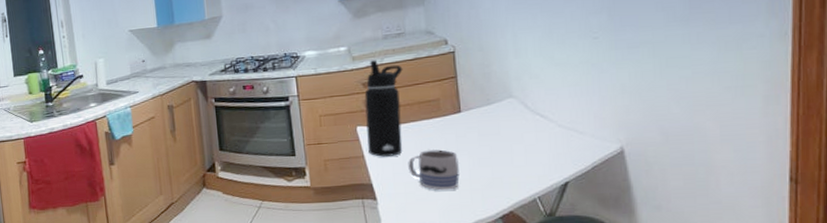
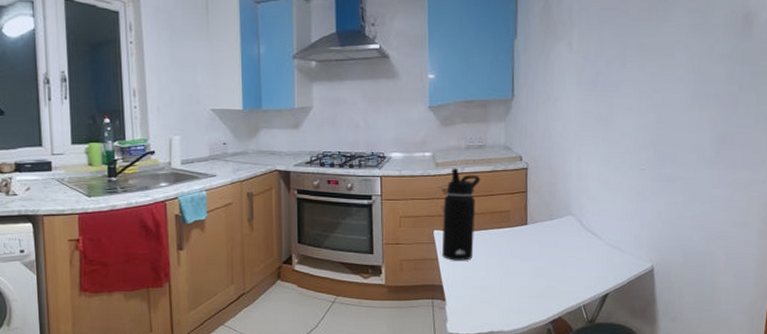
mug: present [408,149,460,191] -> none [476,256,521,295]

